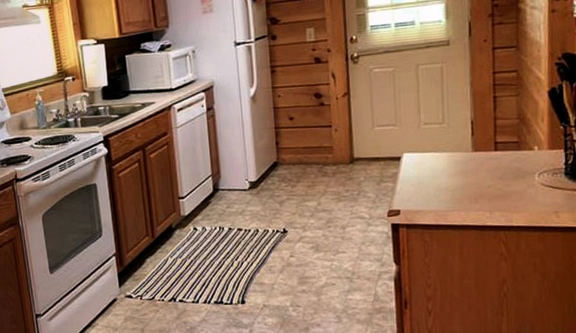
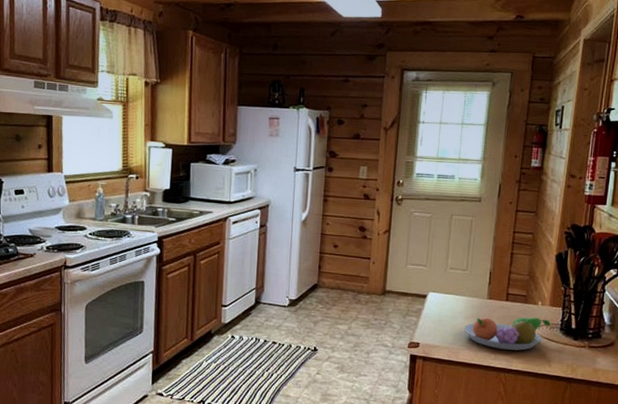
fruit bowl: none [448,164,553,206] -> present [463,317,551,351]

